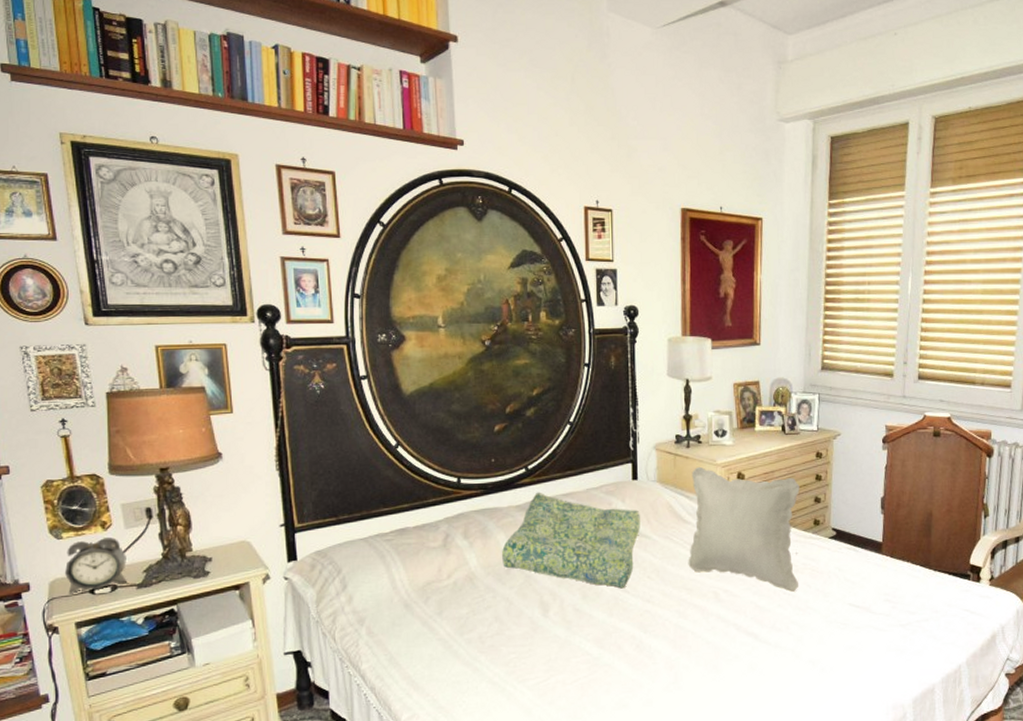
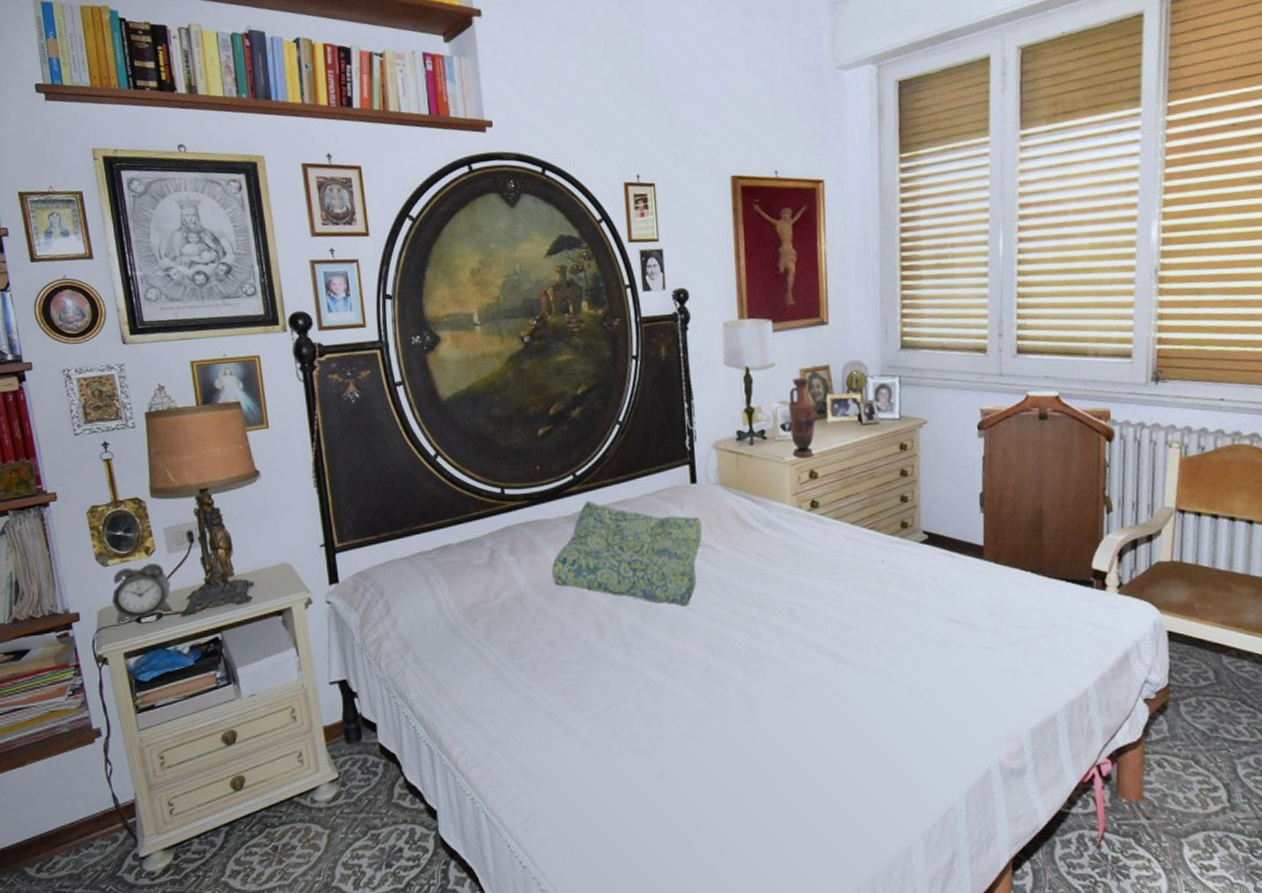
cushion: present [688,466,800,593] -> none [757,465,888,607]
vase: none [722,391,746,461] -> present [788,377,816,458]

